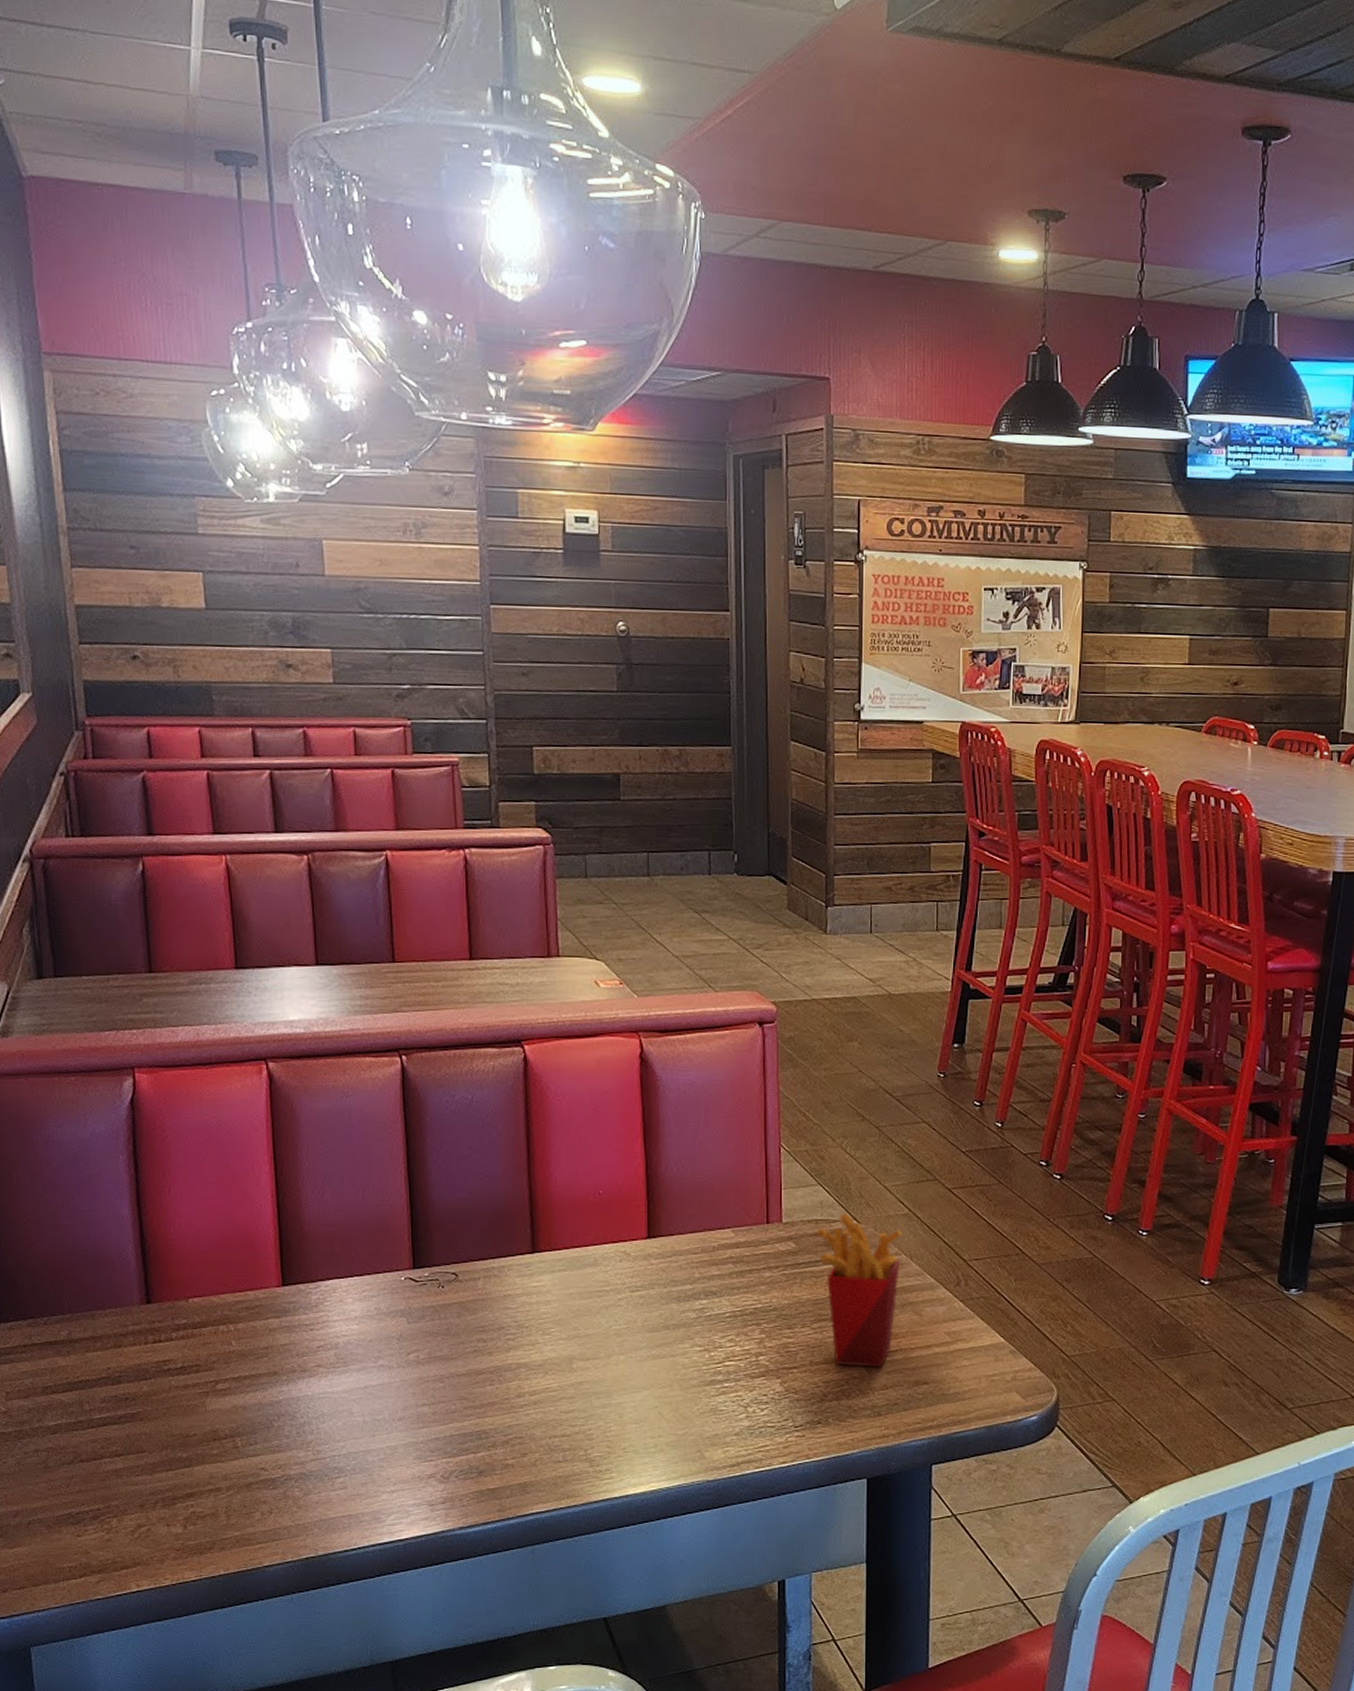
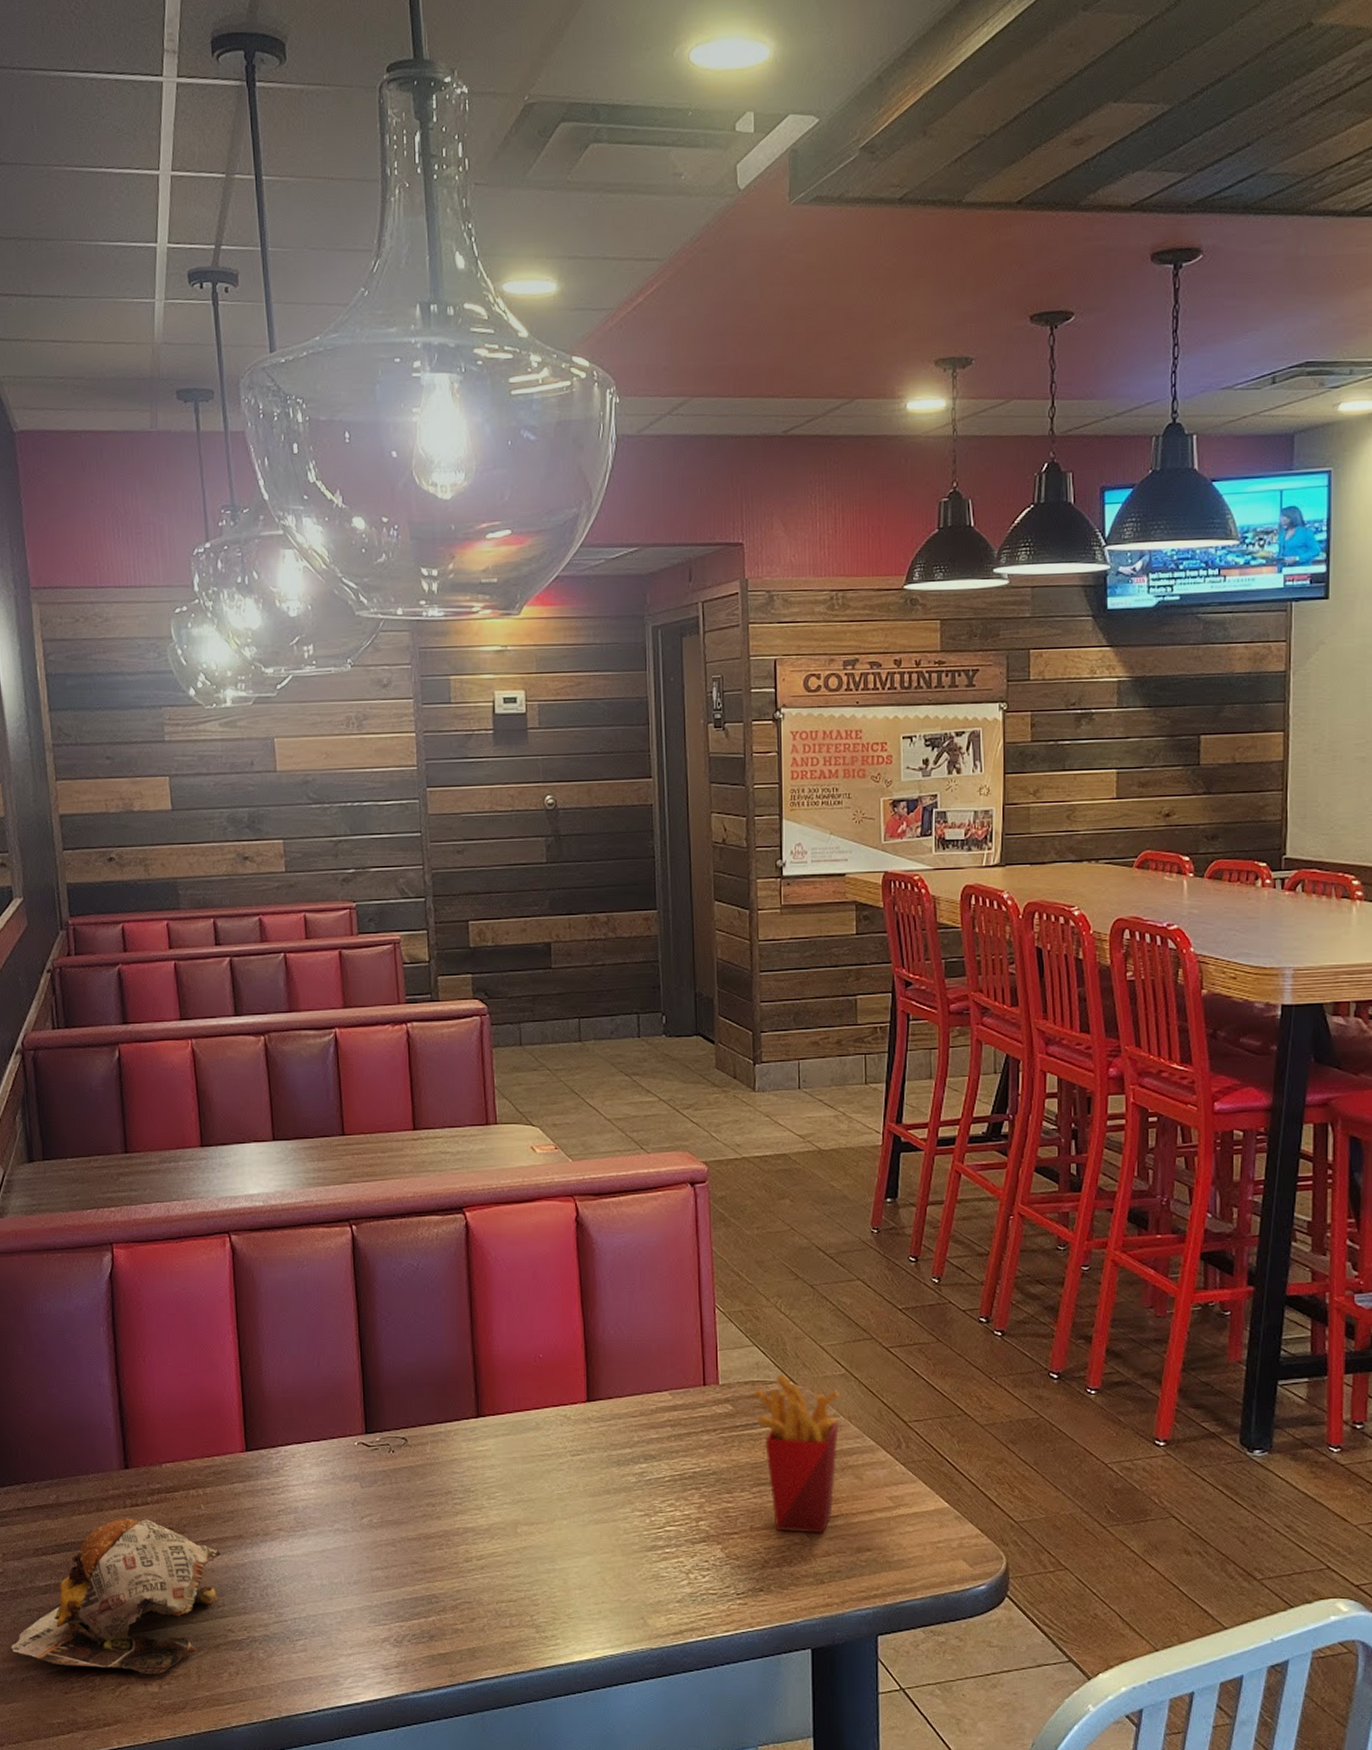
burger: none [15,1354,254,1516] -> present [11,1518,221,1675]

